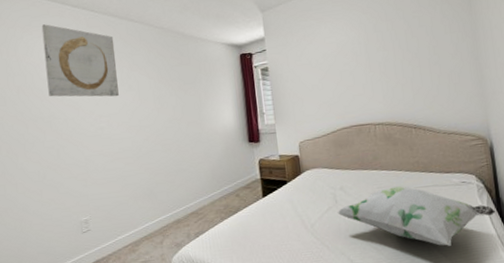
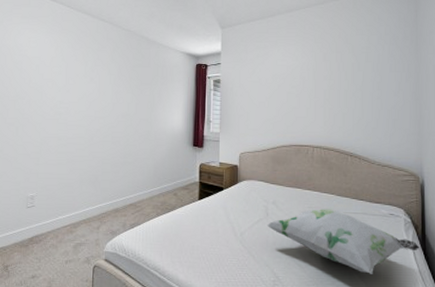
wall art: present [41,24,119,97] -> none [17,13,84,87]

